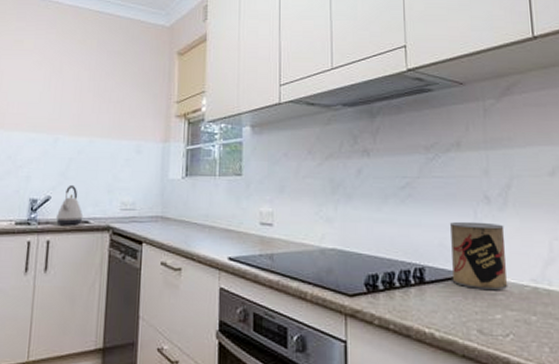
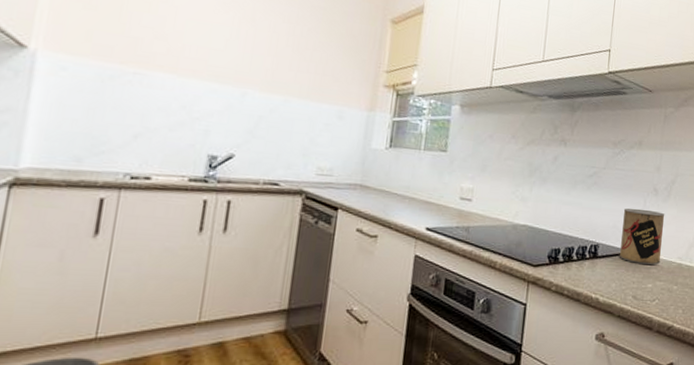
kettle: present [55,184,84,226] -> none [239,144,273,188]

